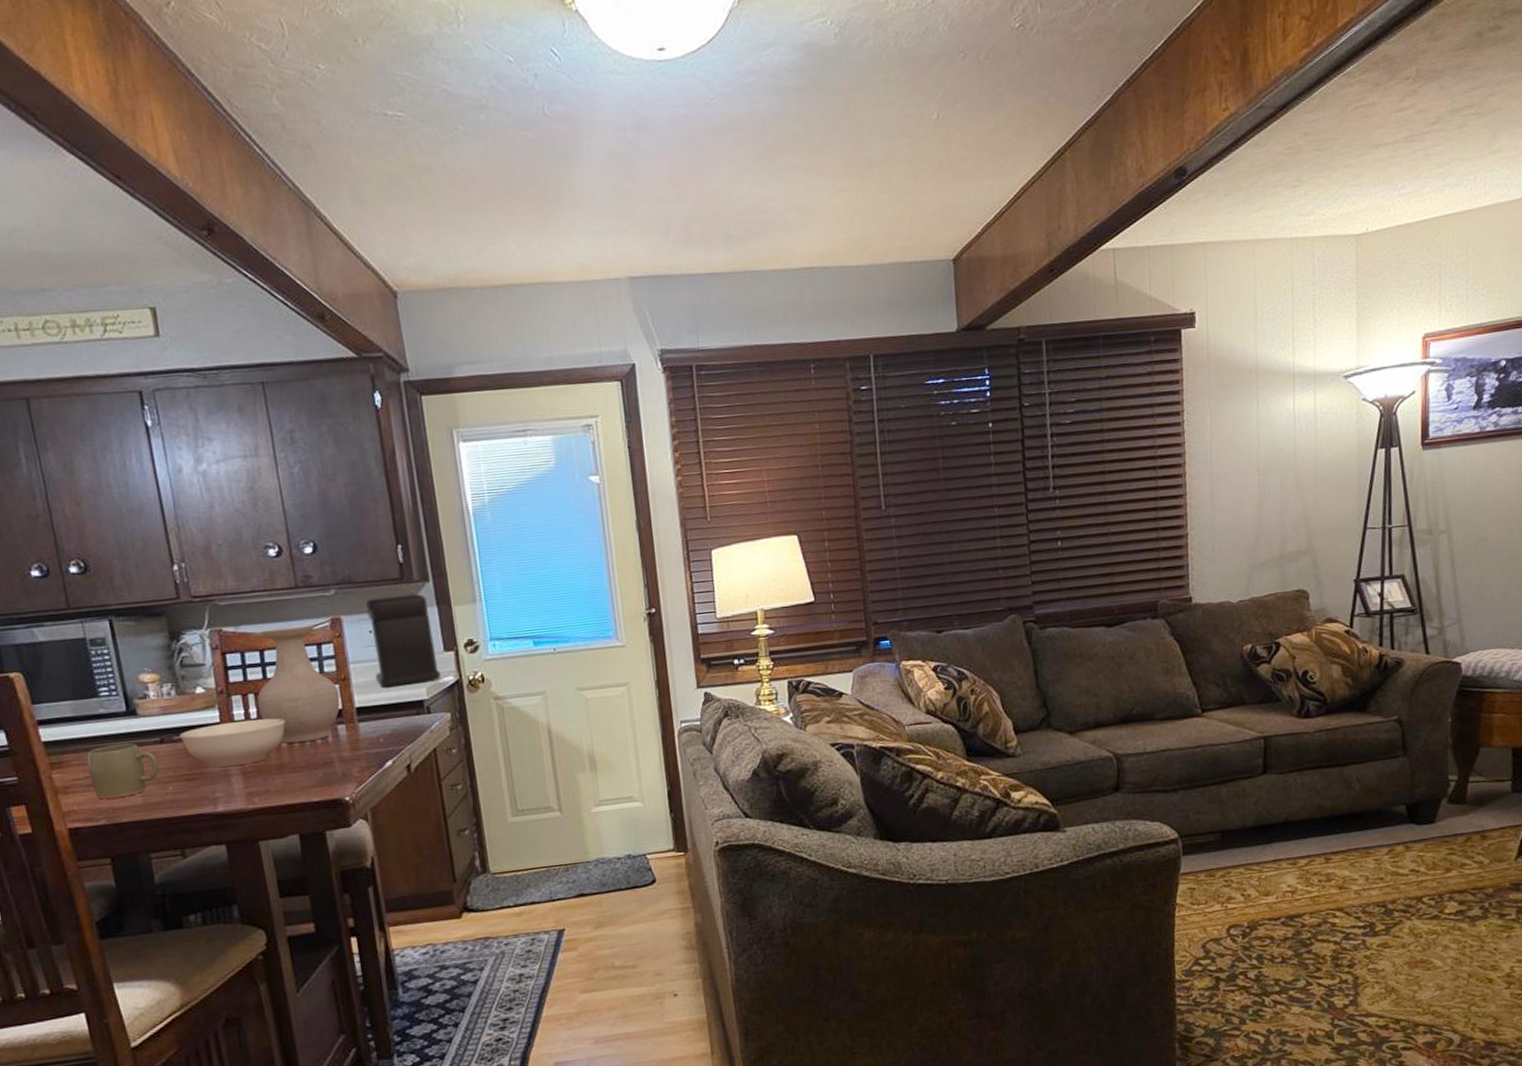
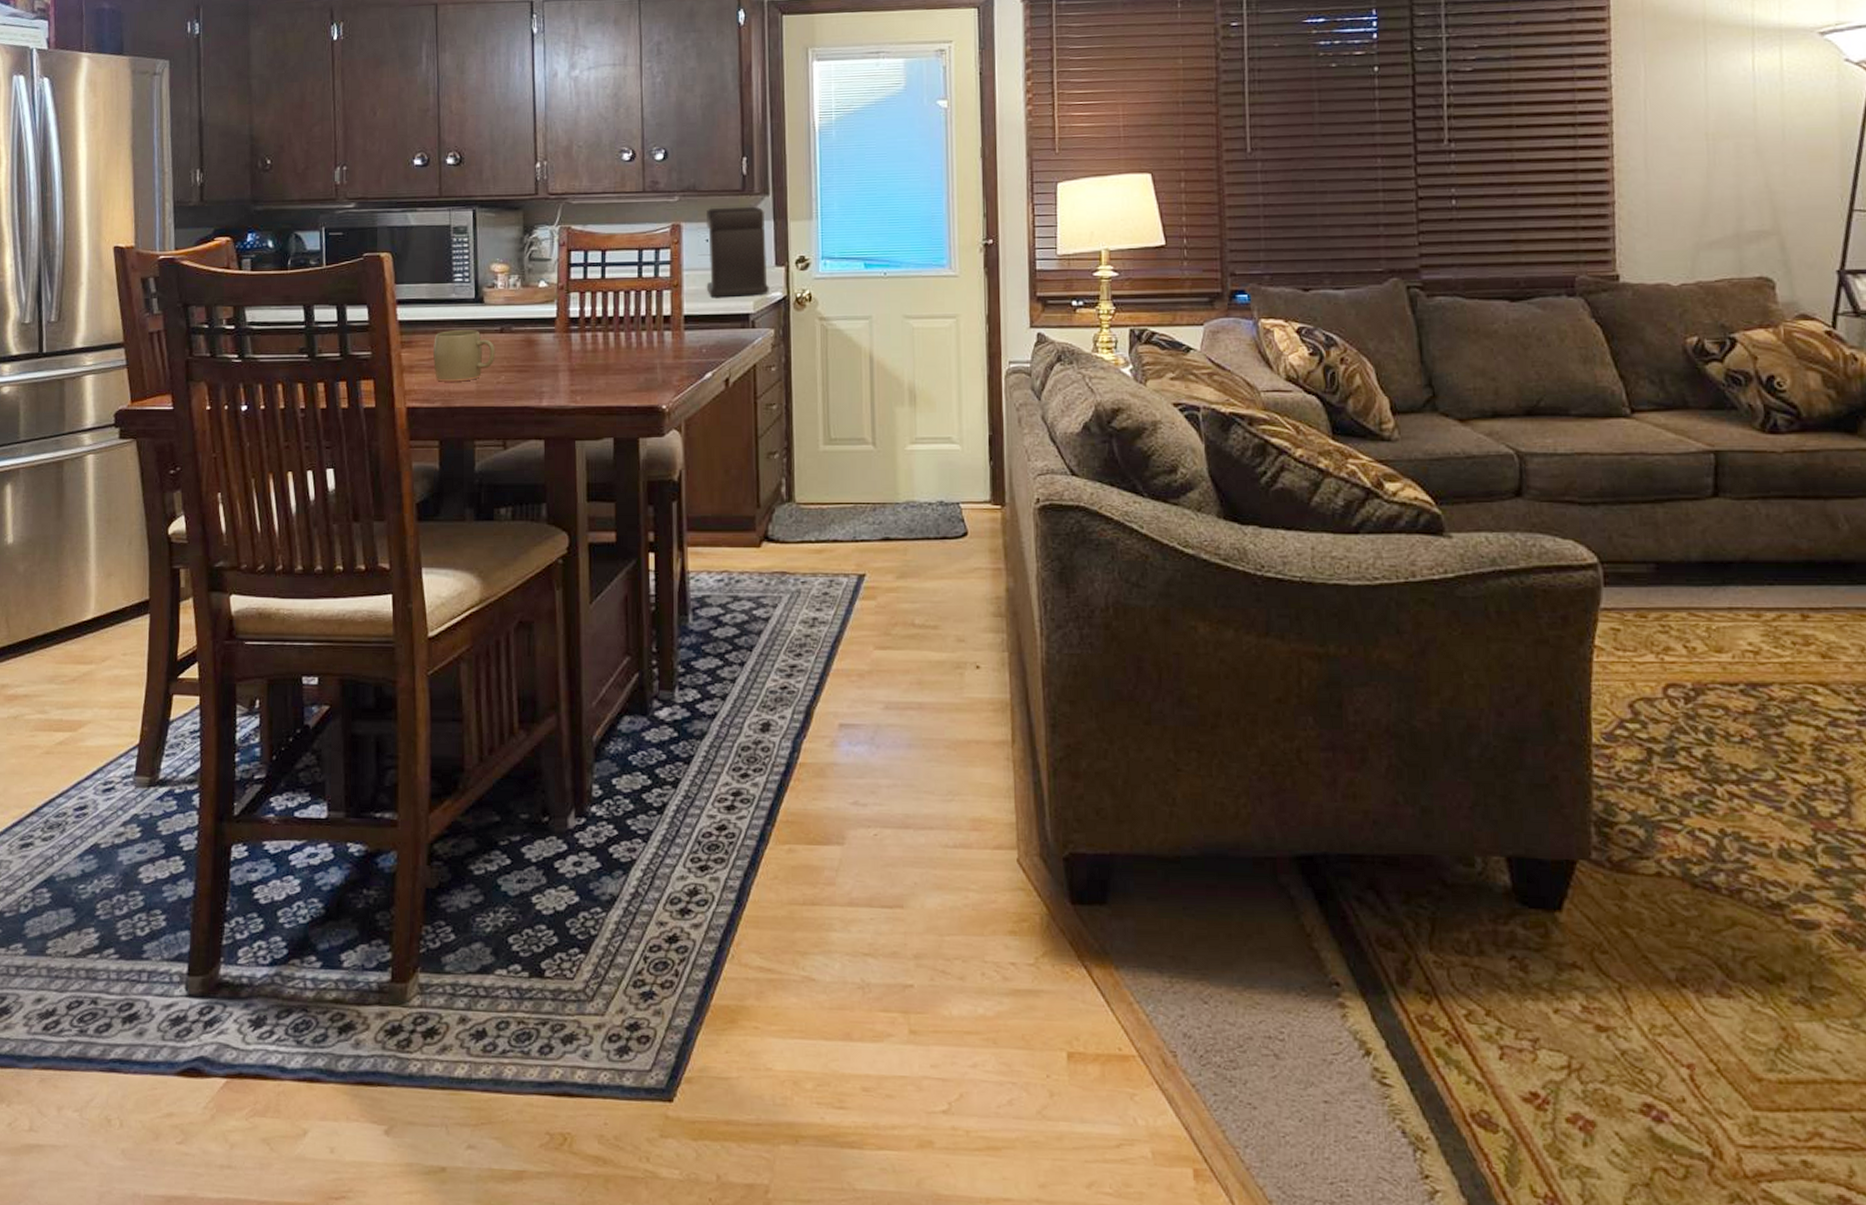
bowl: present [179,718,286,768] -> none [518,317,616,362]
vase: present [257,626,340,744] -> none [593,230,670,345]

